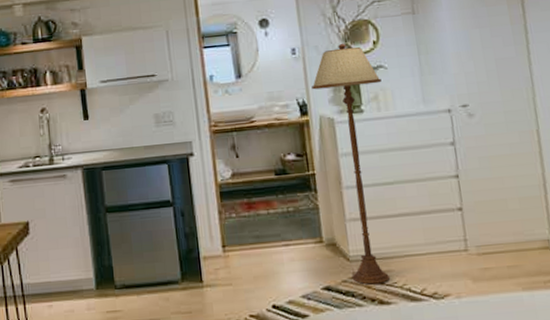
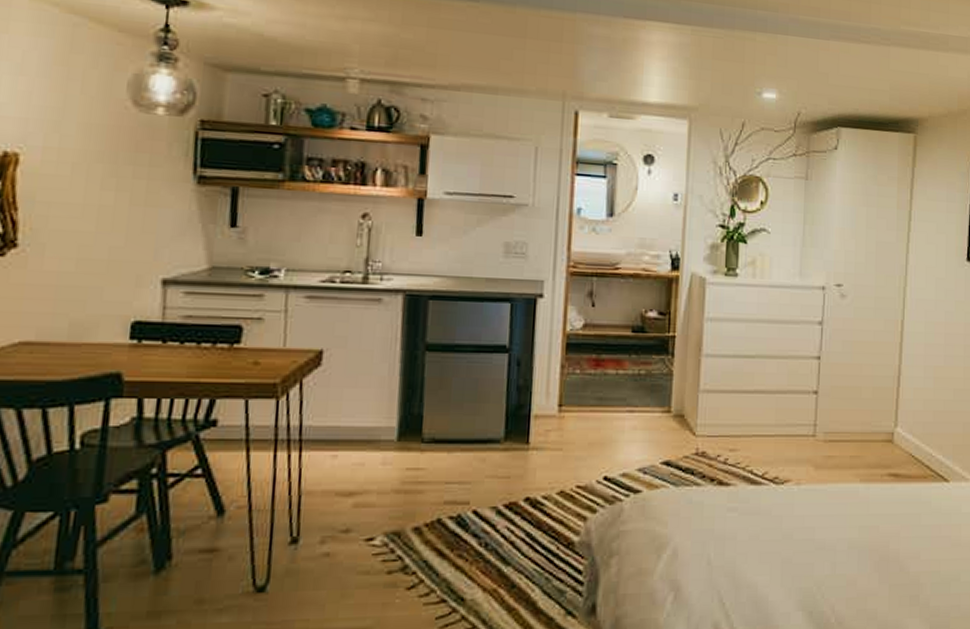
floor lamp: present [311,44,391,285] -> none [688,198,762,463]

